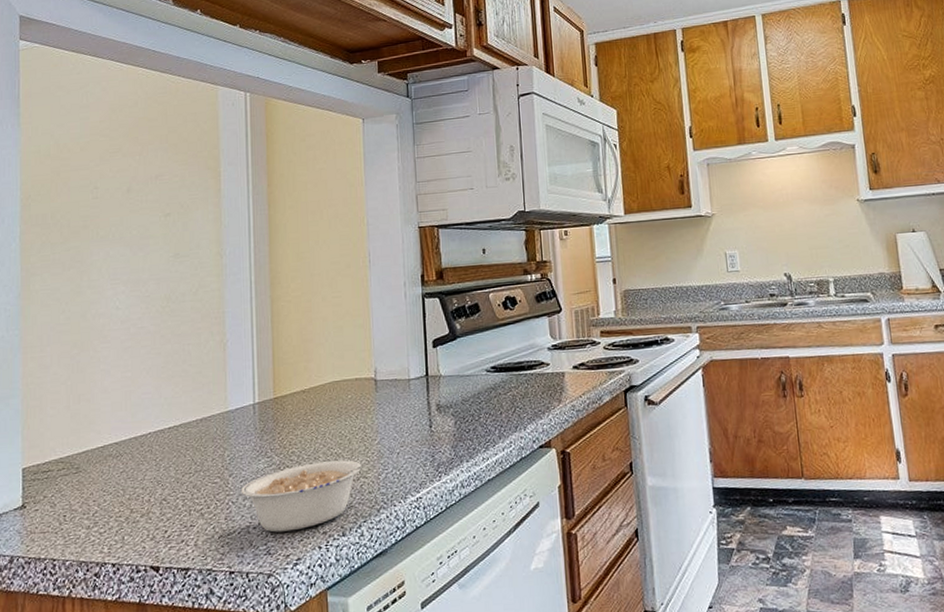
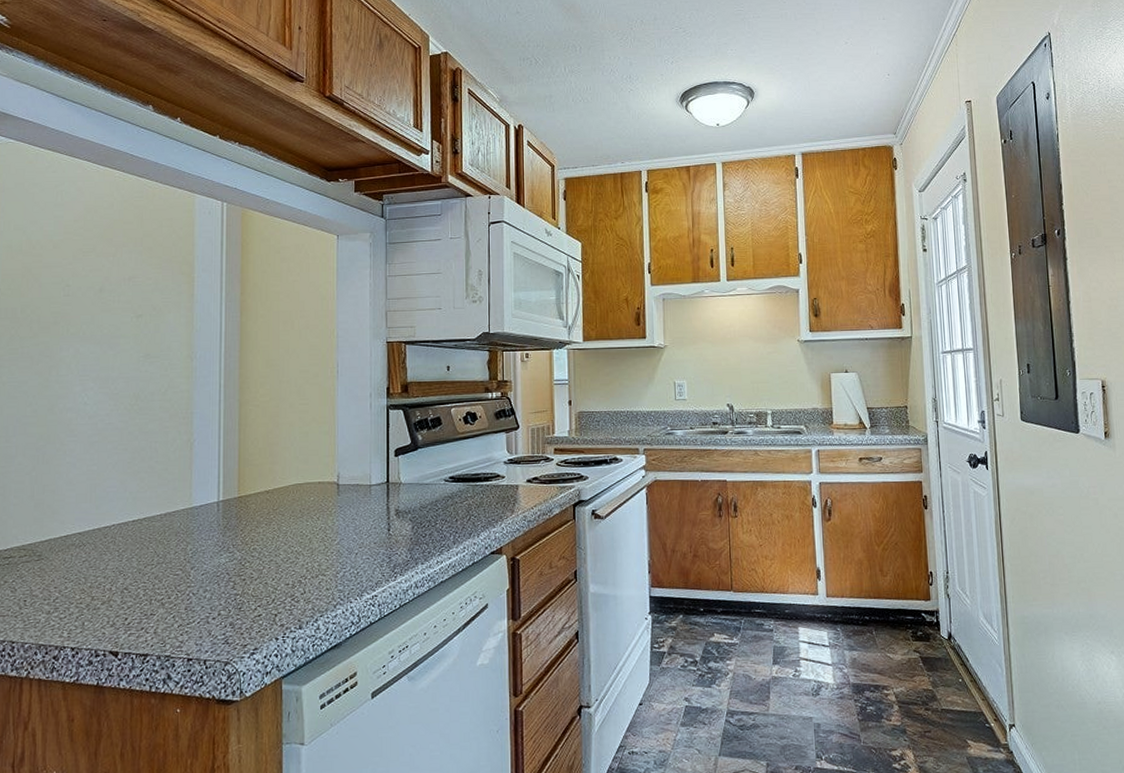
legume: present [240,454,385,533] -> none [201,554,343,623]

